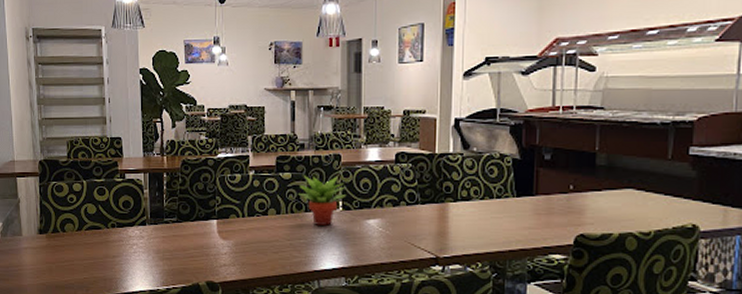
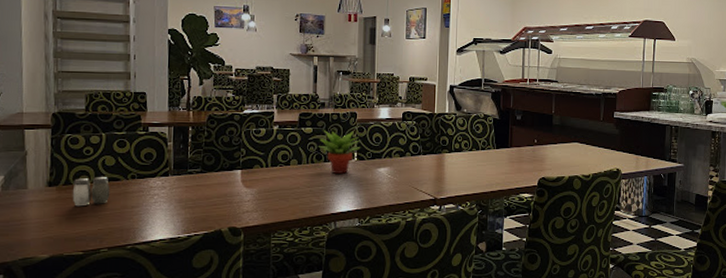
salt and pepper shaker: none [60,224,93,255] -> present [72,176,111,207]

